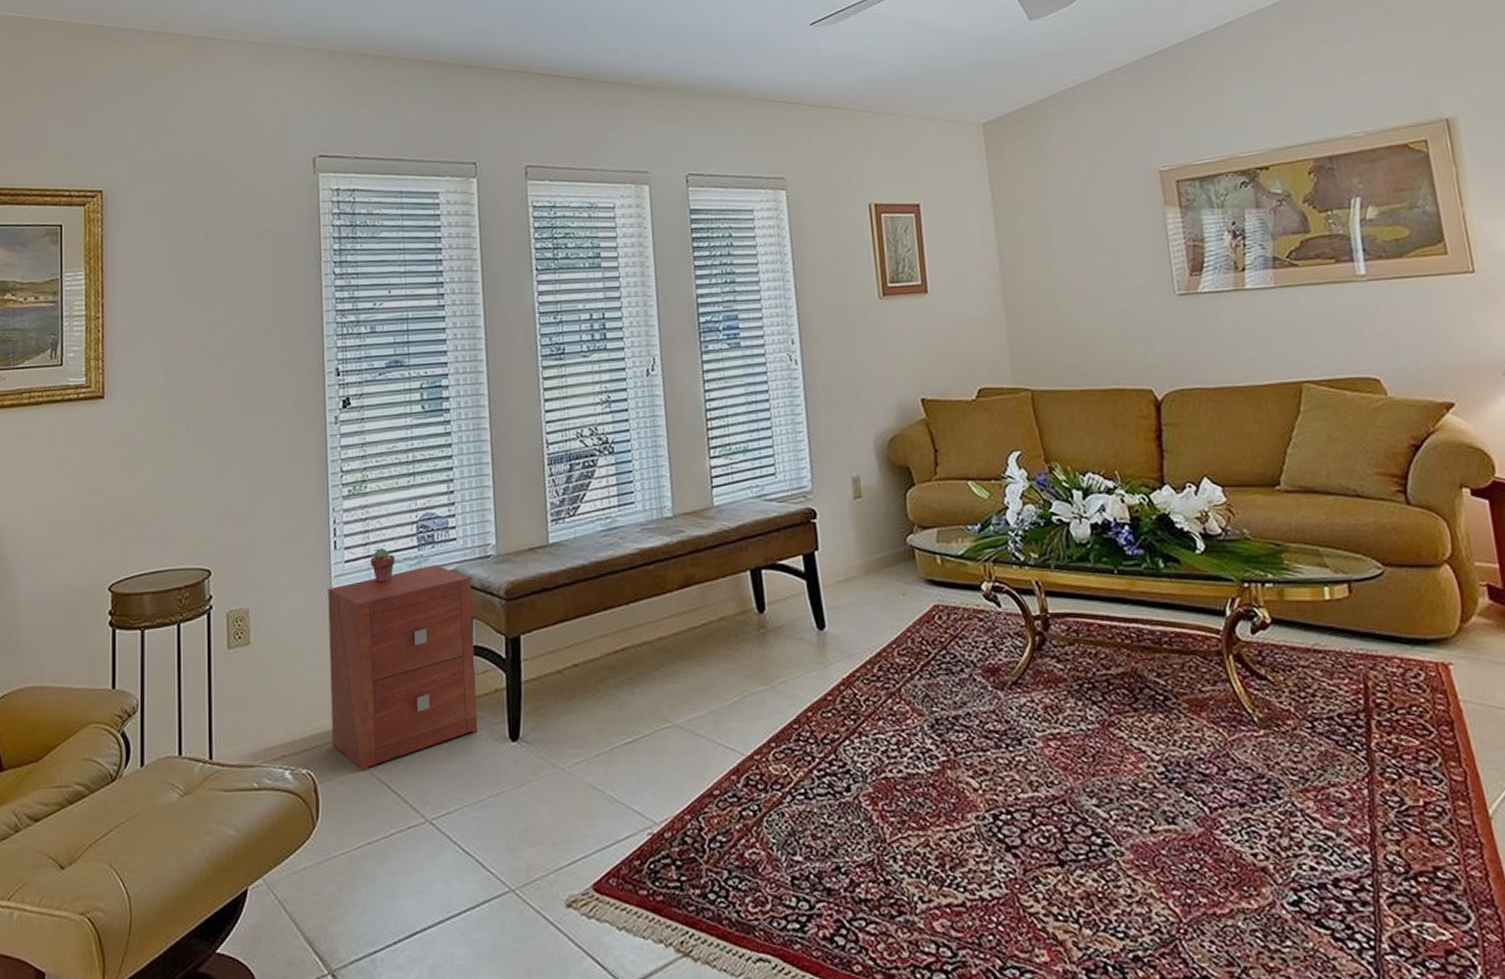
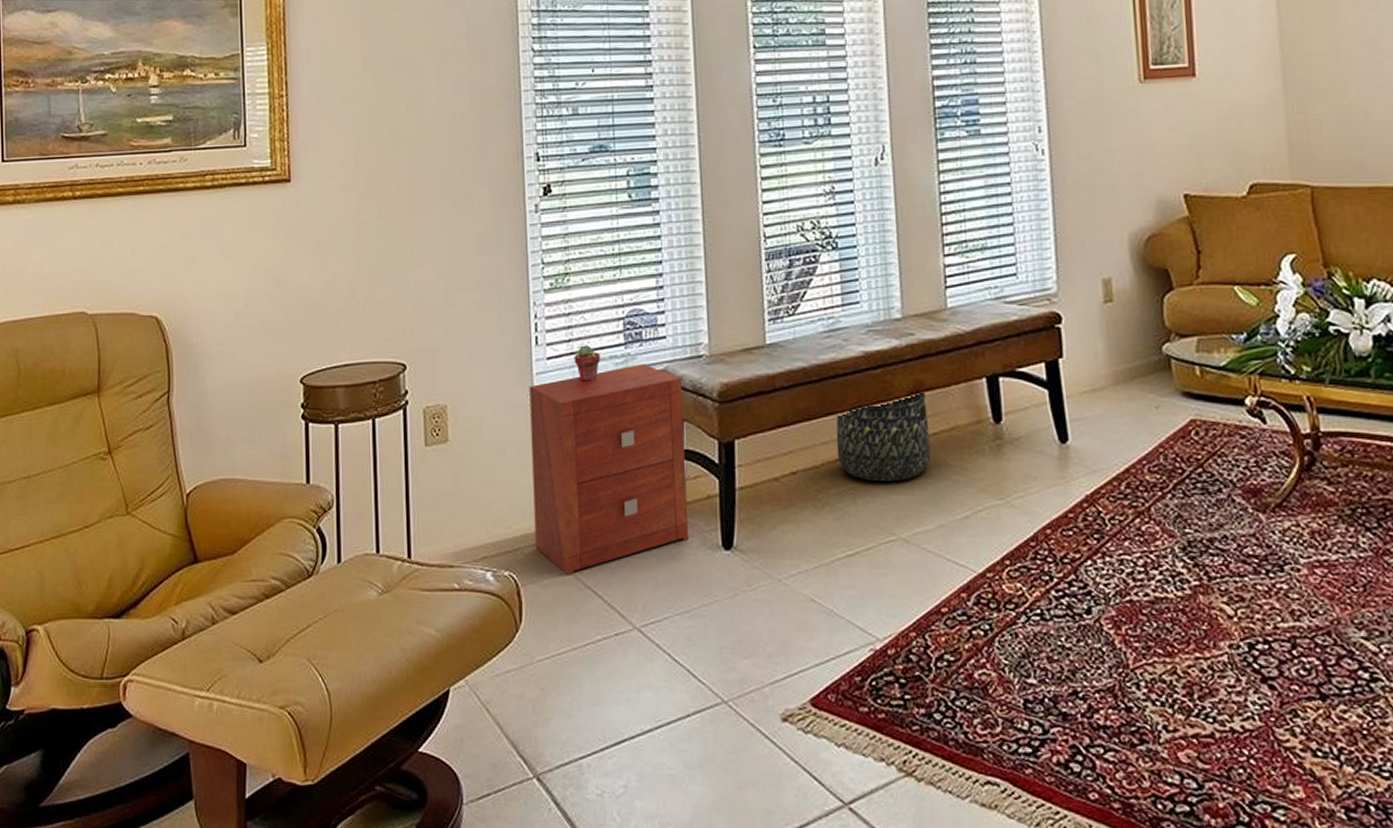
basket: none [614,584,702,672] -> present [836,390,931,482]

